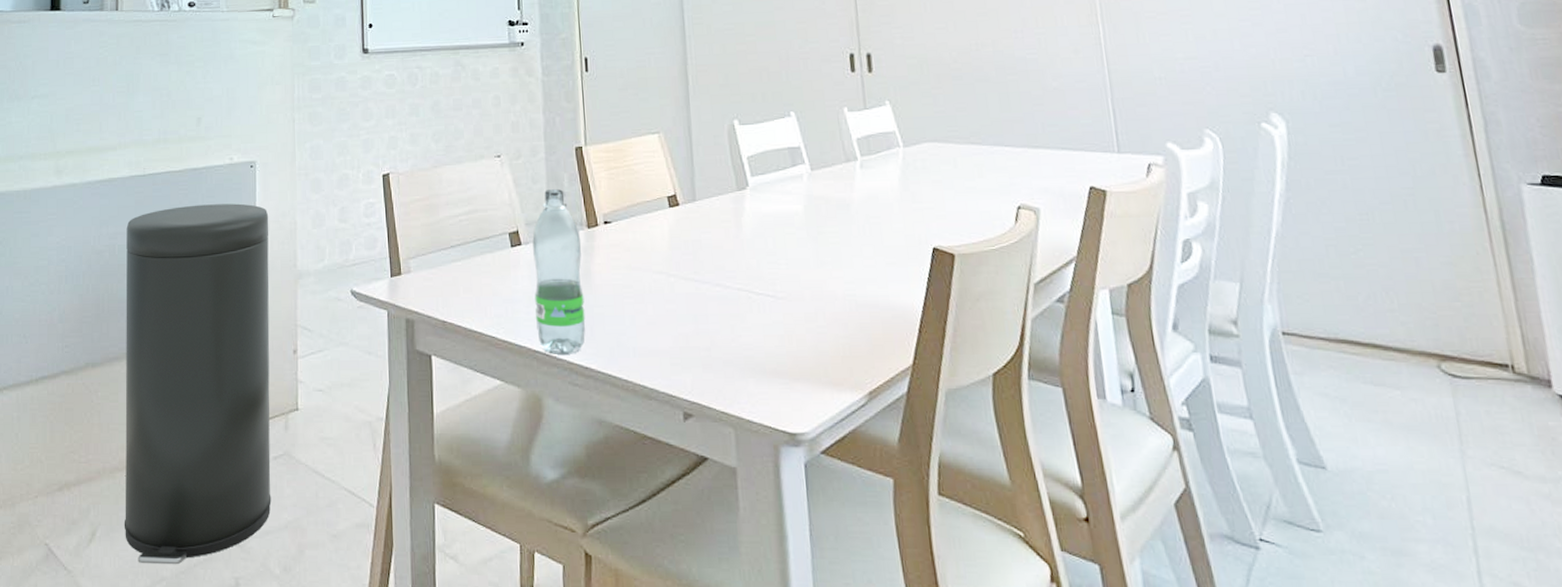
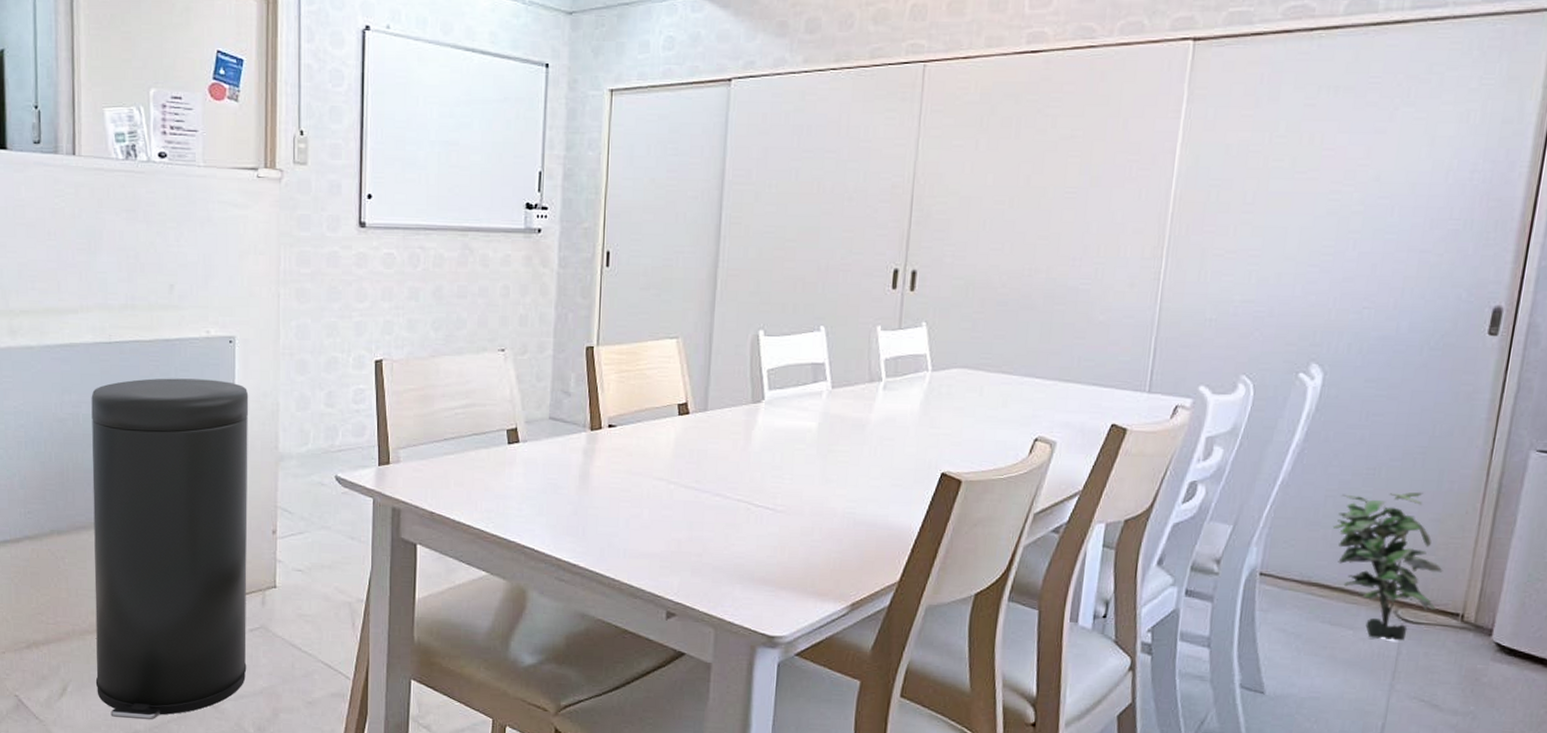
bottle: present [532,189,586,354] -> none [527,388,583,552]
potted plant: none [1341,234,1481,400] -> present [1332,491,1443,641]

